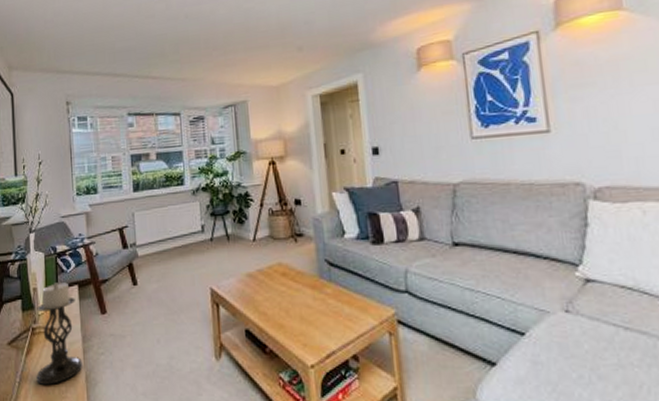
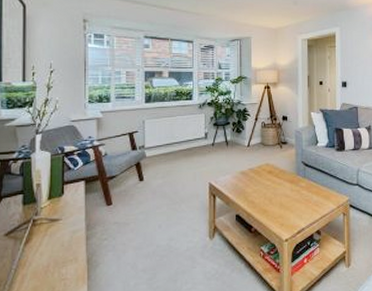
candle holder: present [36,282,83,386] -> none [35,179,85,271]

